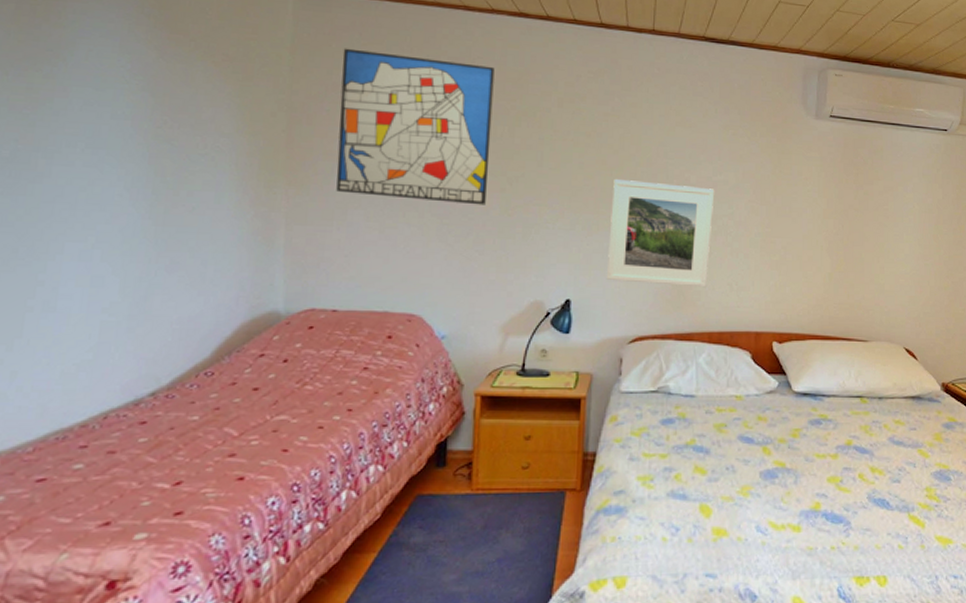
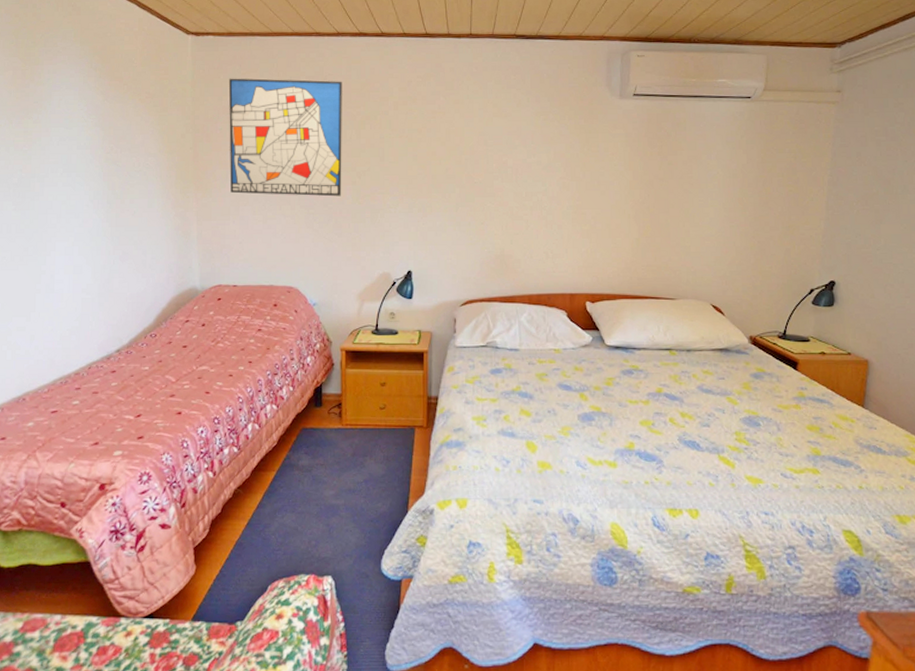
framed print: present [606,179,715,288] -> none [439,167,530,256]

